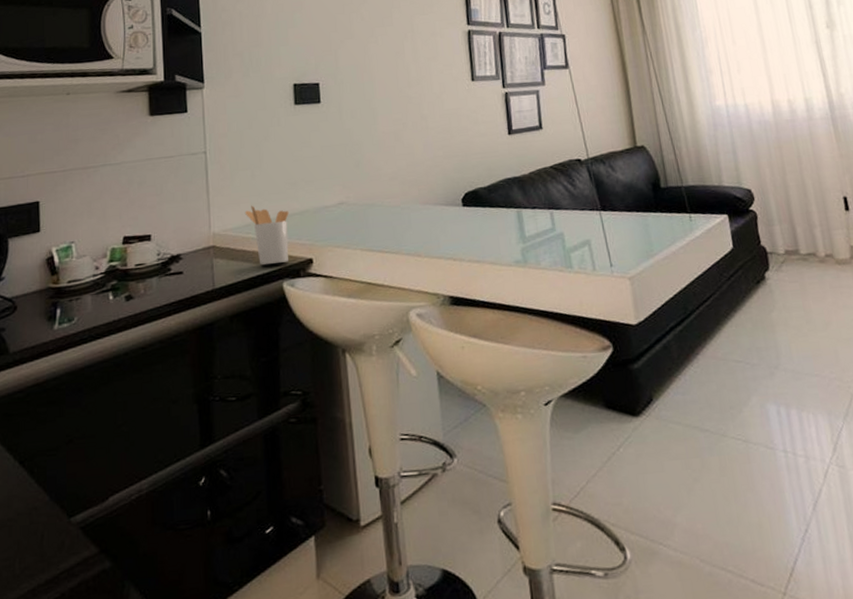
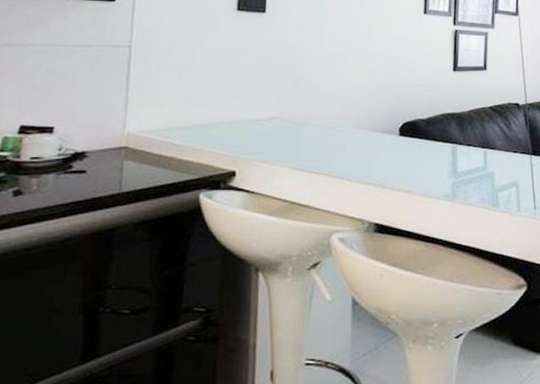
utensil holder: present [244,205,289,266] -> none [166,108,216,173]

